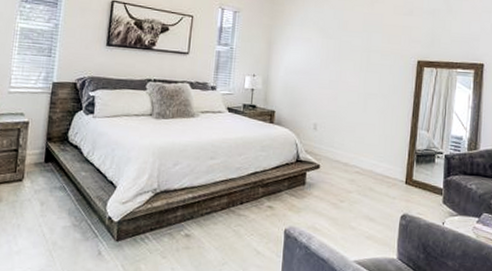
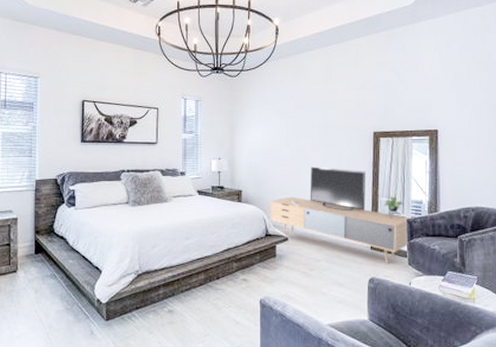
media console: none [302,91,450,200] -> present [270,166,411,263]

